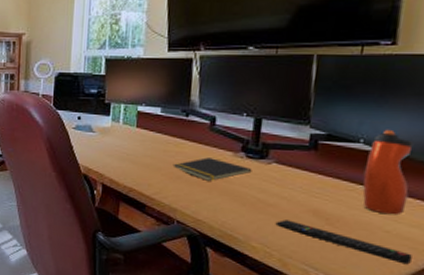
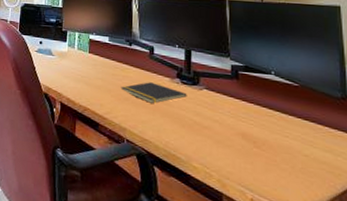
remote control: present [275,220,412,265] -> none [211,141,331,188]
water bottle: present [362,129,414,215] -> none [279,63,318,140]

